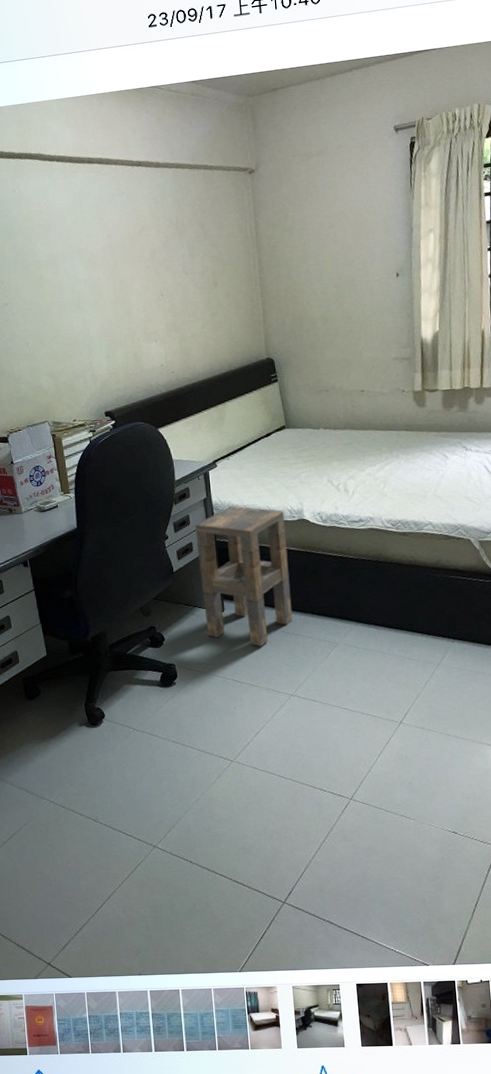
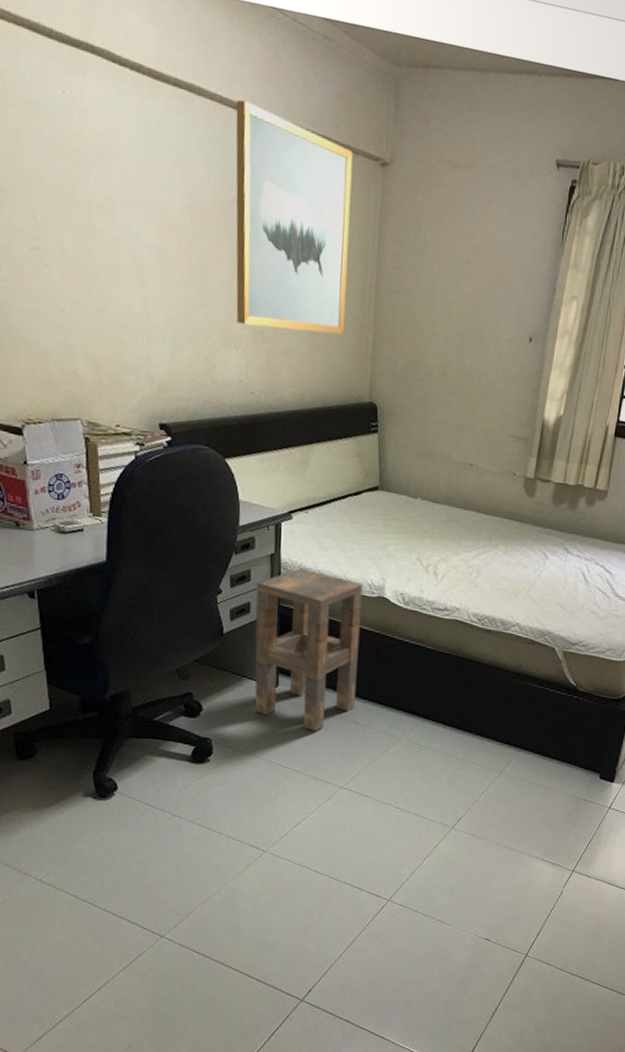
wall art: none [133,158,239,322] -> present [235,100,353,335]

